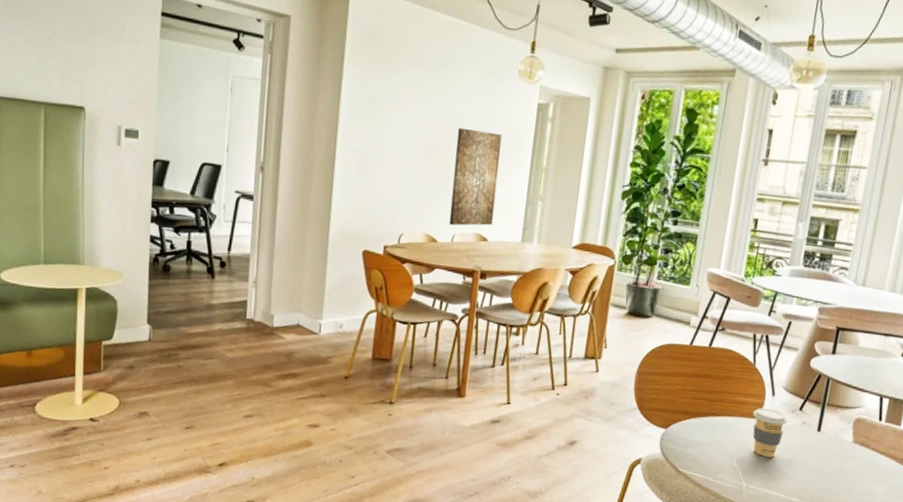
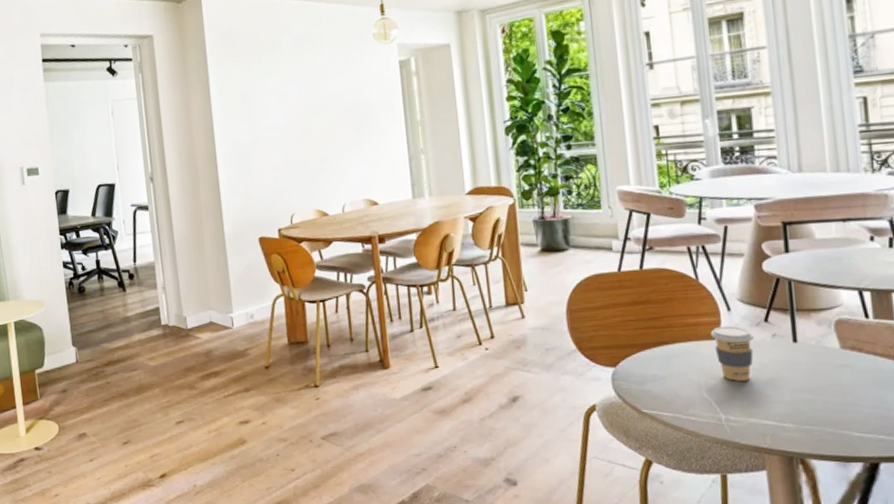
wall art: present [449,127,502,226] -> none [326,98,380,197]

